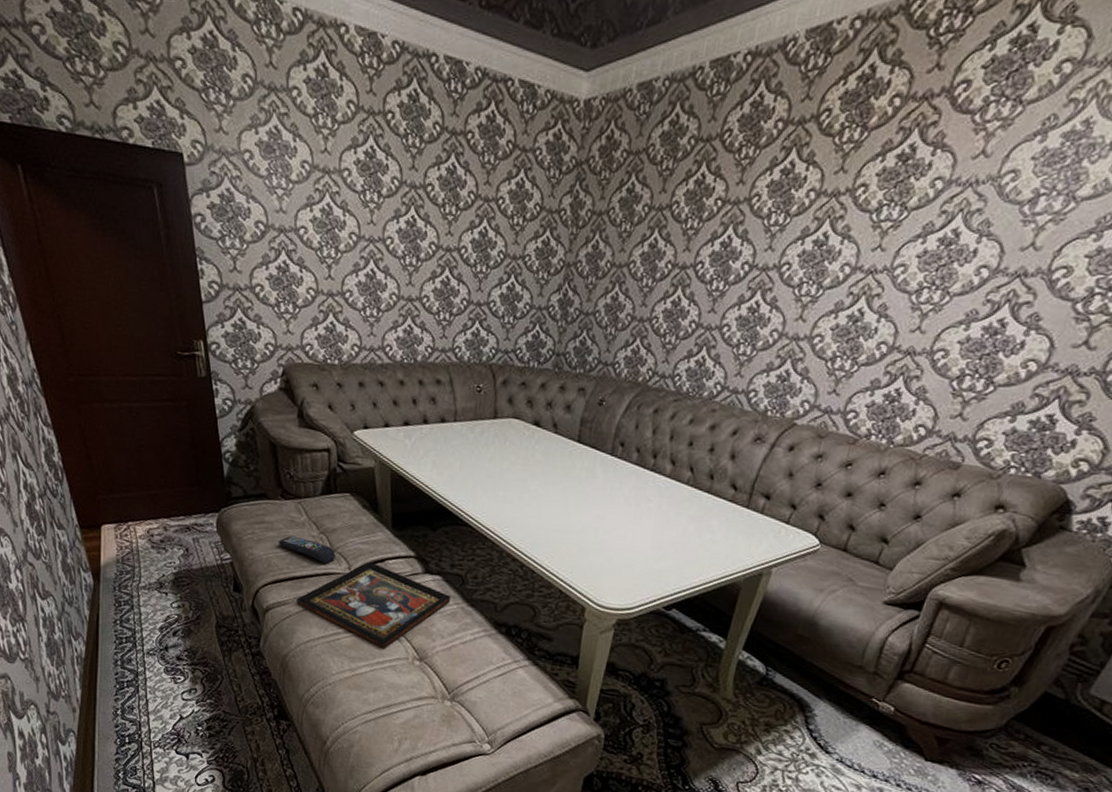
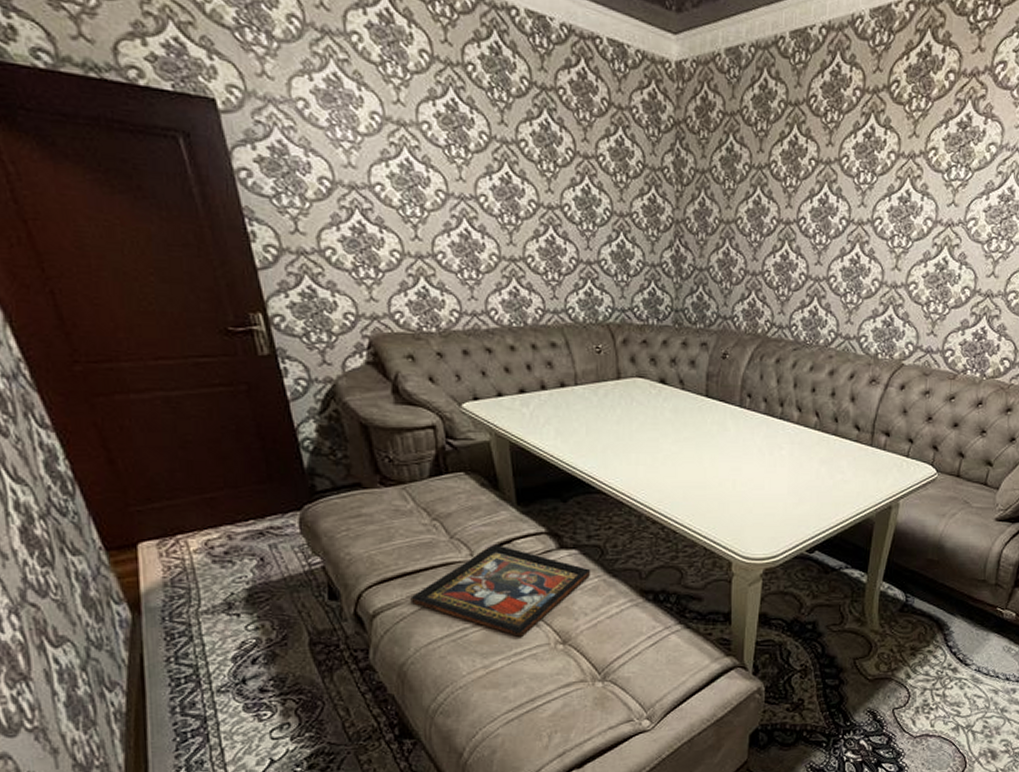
remote control: present [279,535,336,564] -> none [382,527,454,554]

